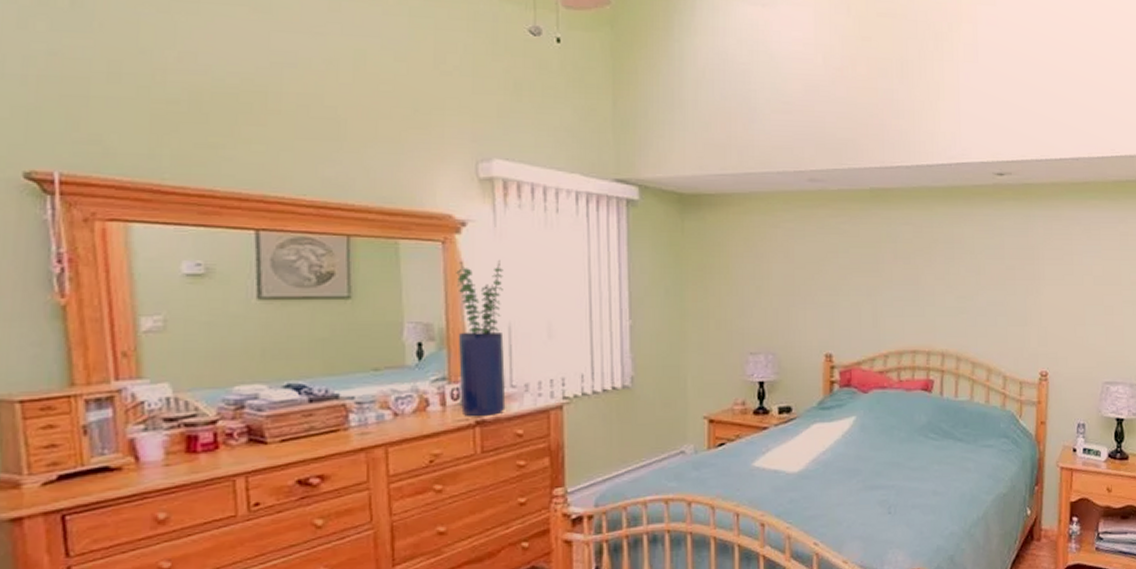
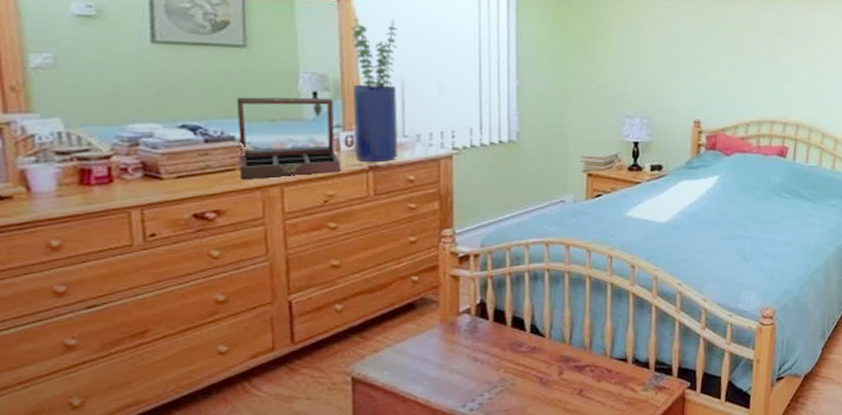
jewelry box: none [341,349,447,440] -> present [236,97,342,179]
books: none [701,392,745,417] -> present [580,150,621,171]

